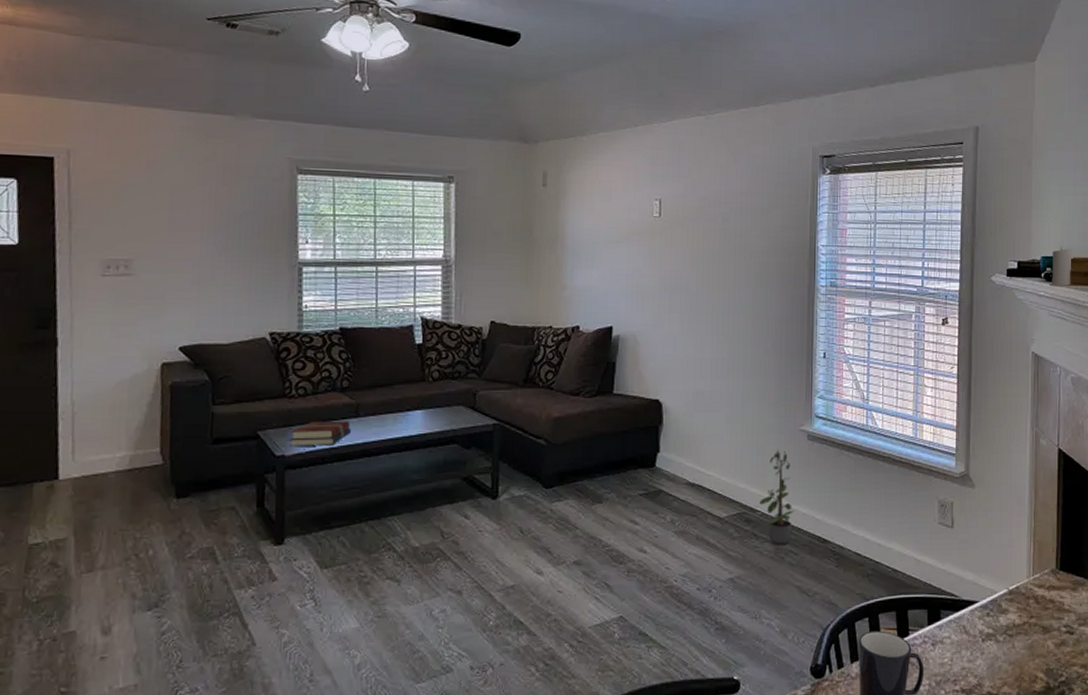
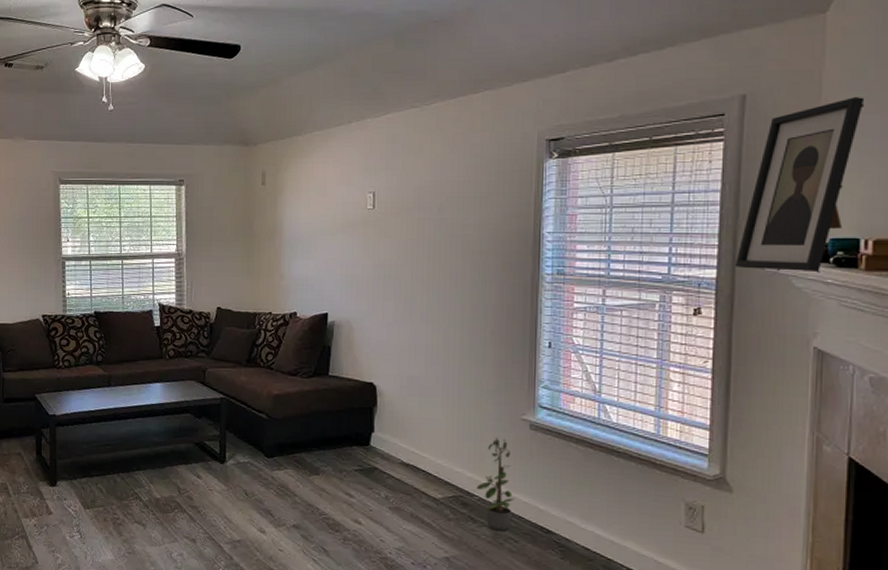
books: present [289,421,352,447] -> none [59,388,106,409]
picture frame: none [974,135,1063,285] -> present [736,97,865,271]
candle: present [1049,247,1072,286] -> none [840,227,875,272]

